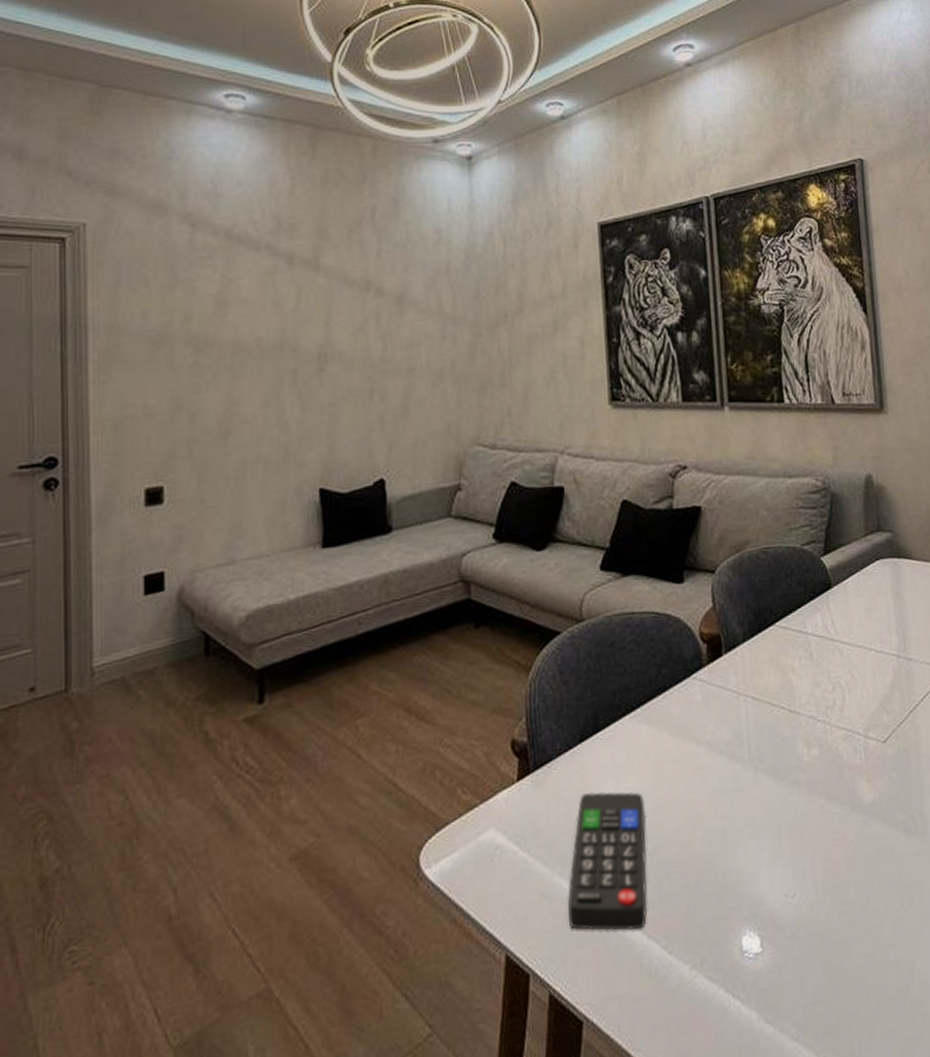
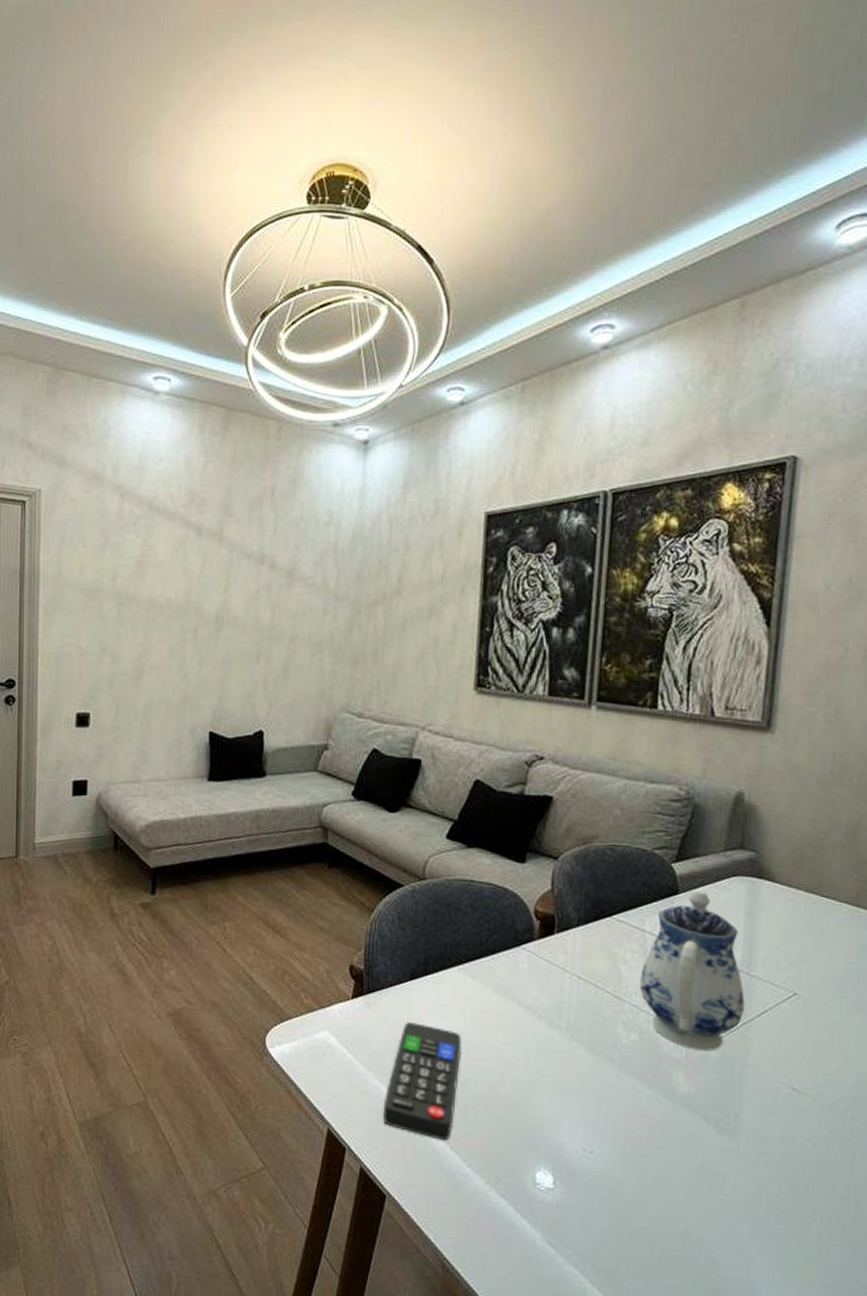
teapot: none [810,580,909,751] -> present [639,890,745,1051]

